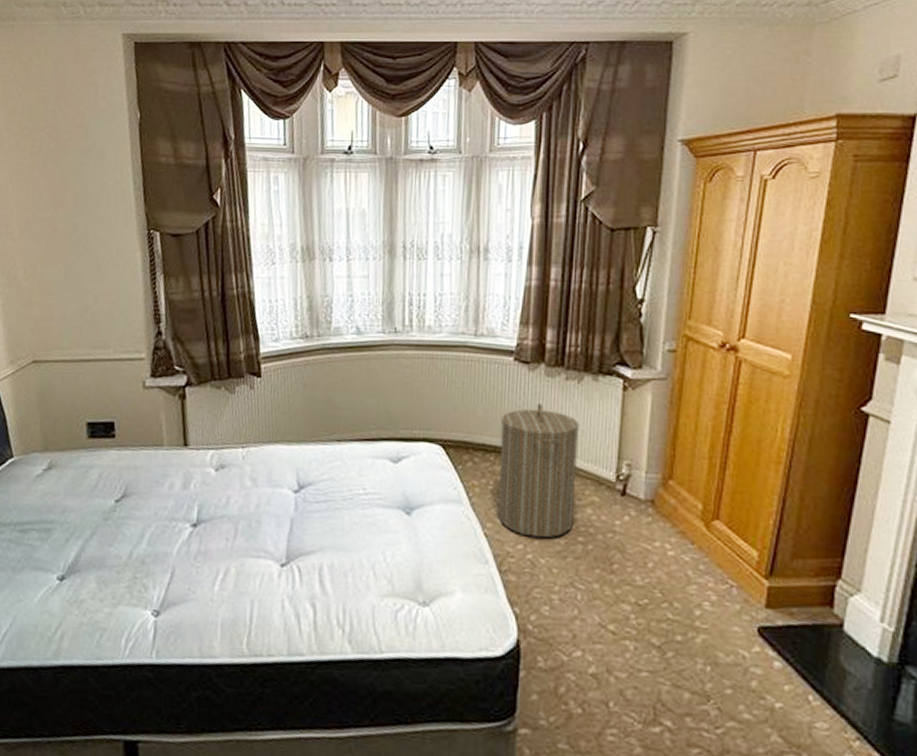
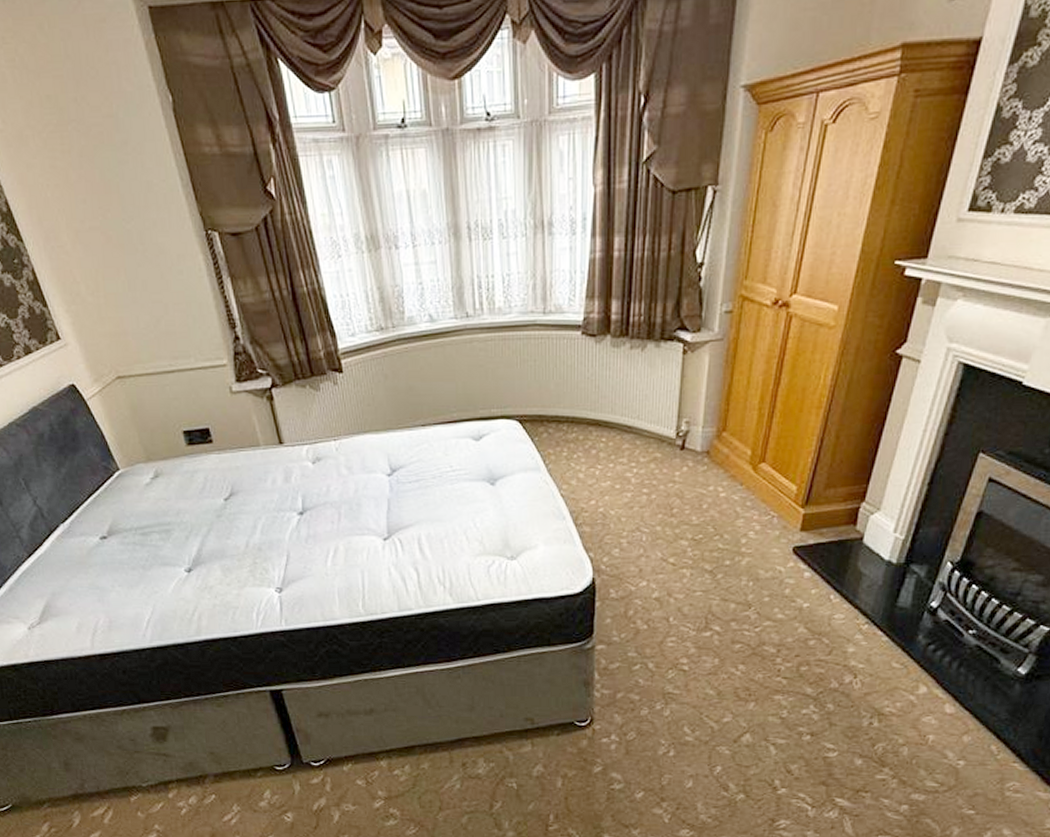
laundry hamper: present [498,403,580,538] -> none [571,373,643,493]

